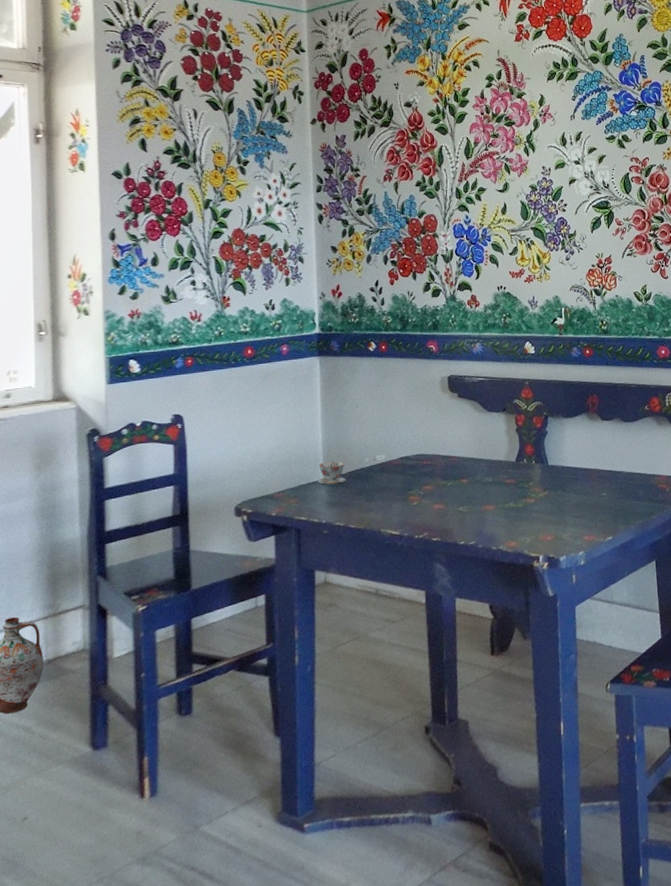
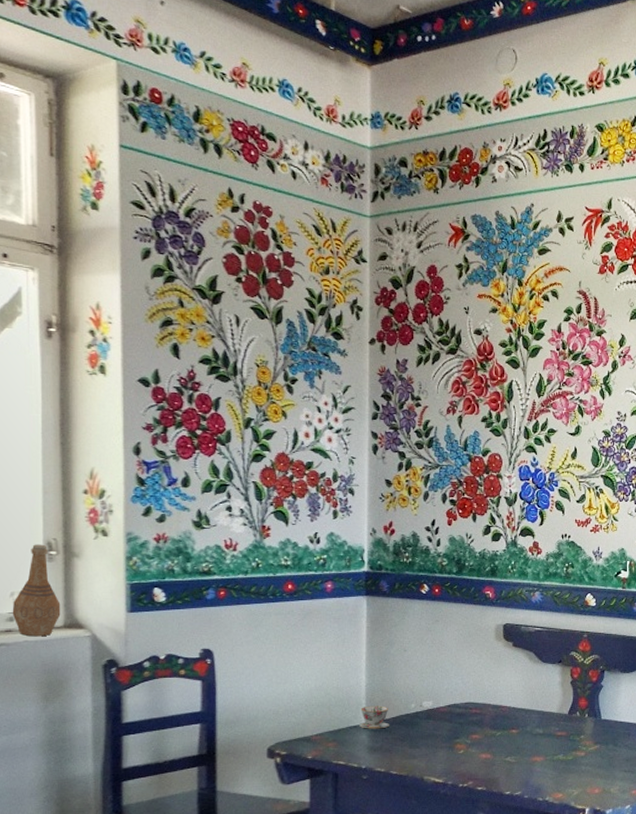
vase: none [8,326,50,411] -> present [12,544,61,637]

